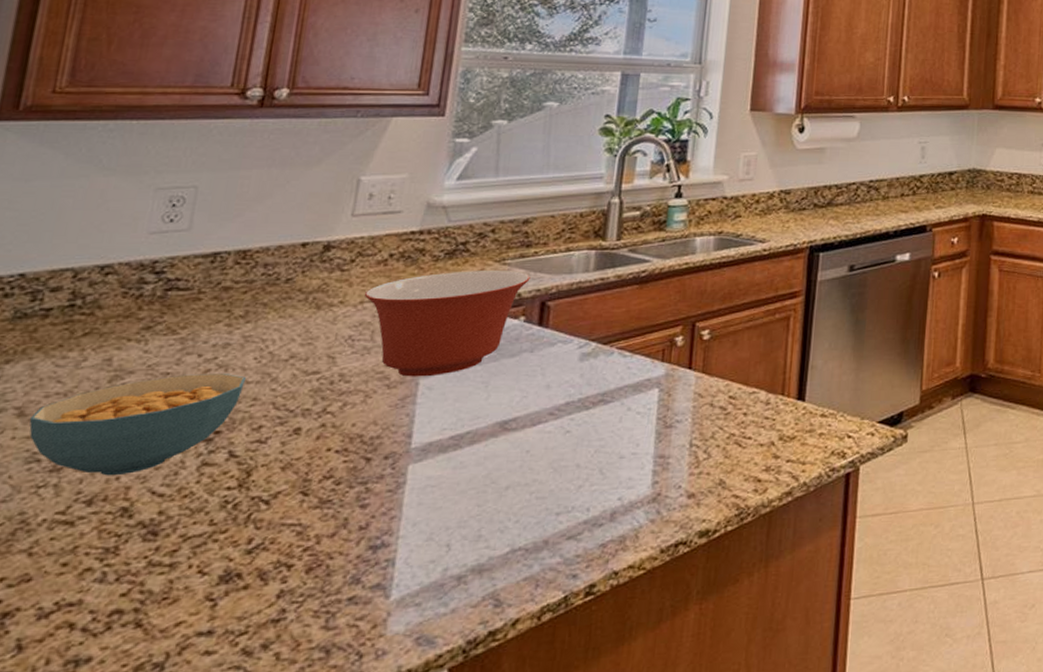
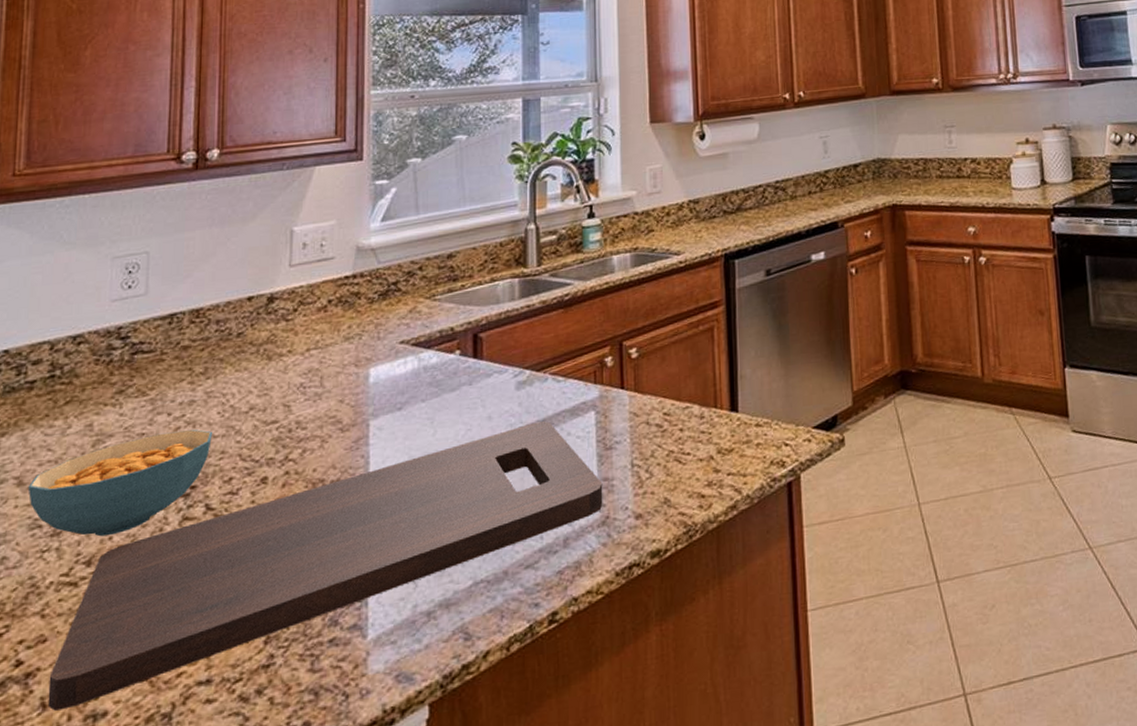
cutting board: none [24,395,658,654] -> present [48,421,603,711]
mixing bowl: present [364,271,531,377] -> none [309,306,460,419]

